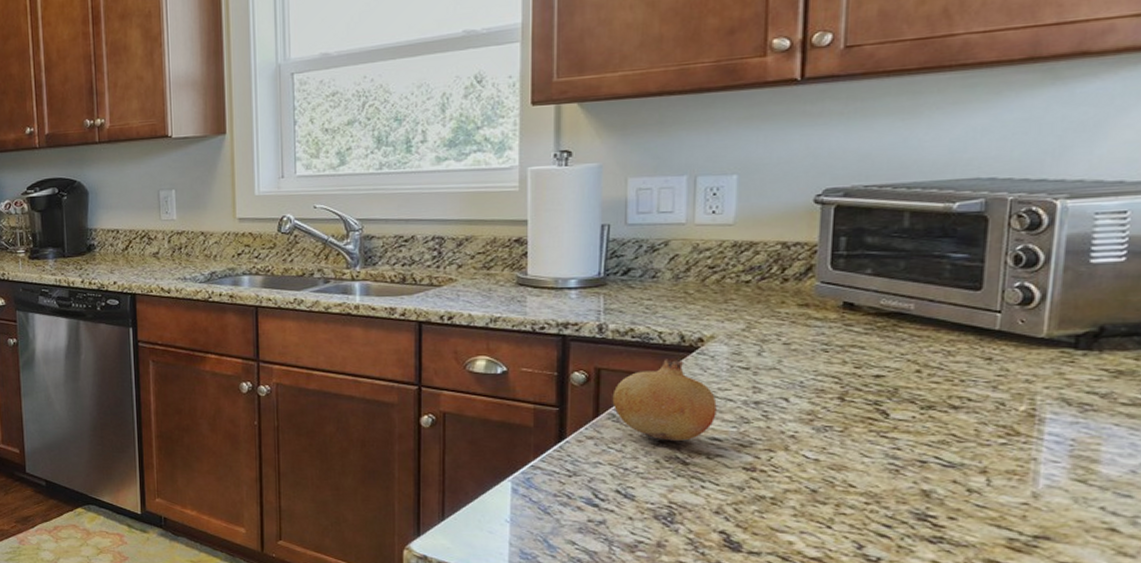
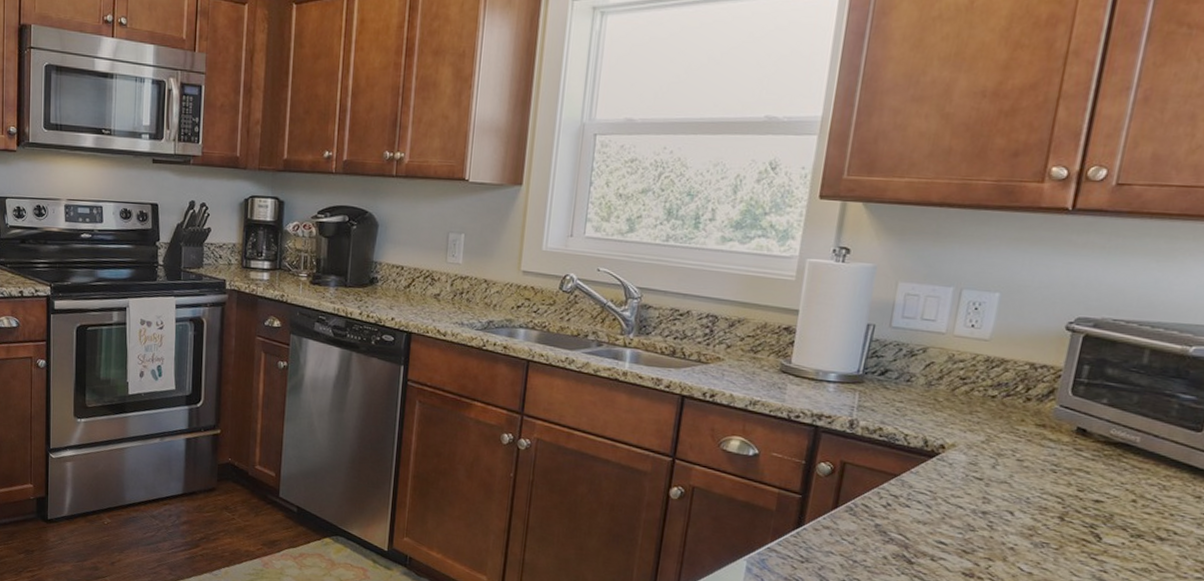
fruit: present [612,359,717,441] -> none [852,461,948,541]

